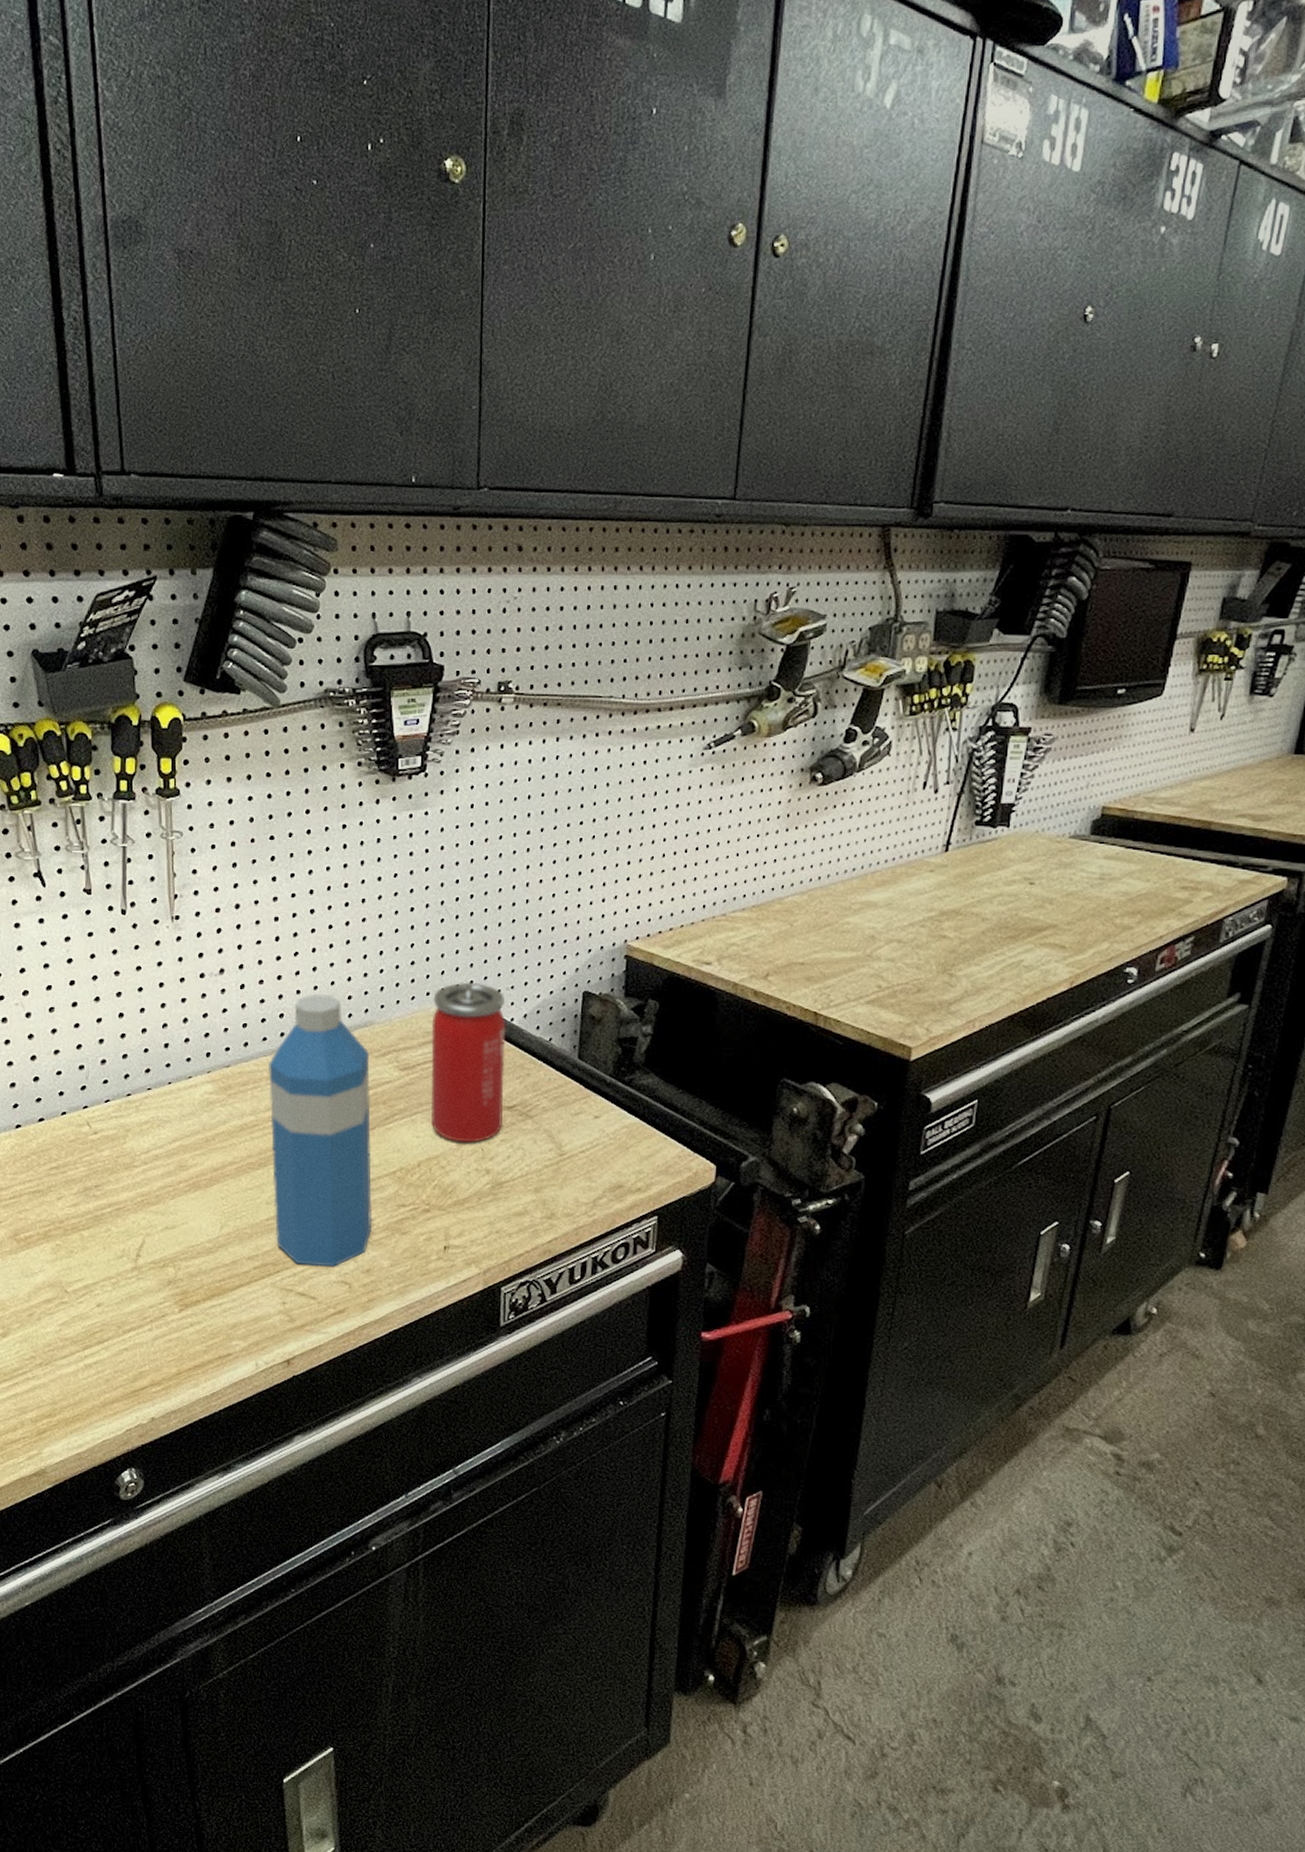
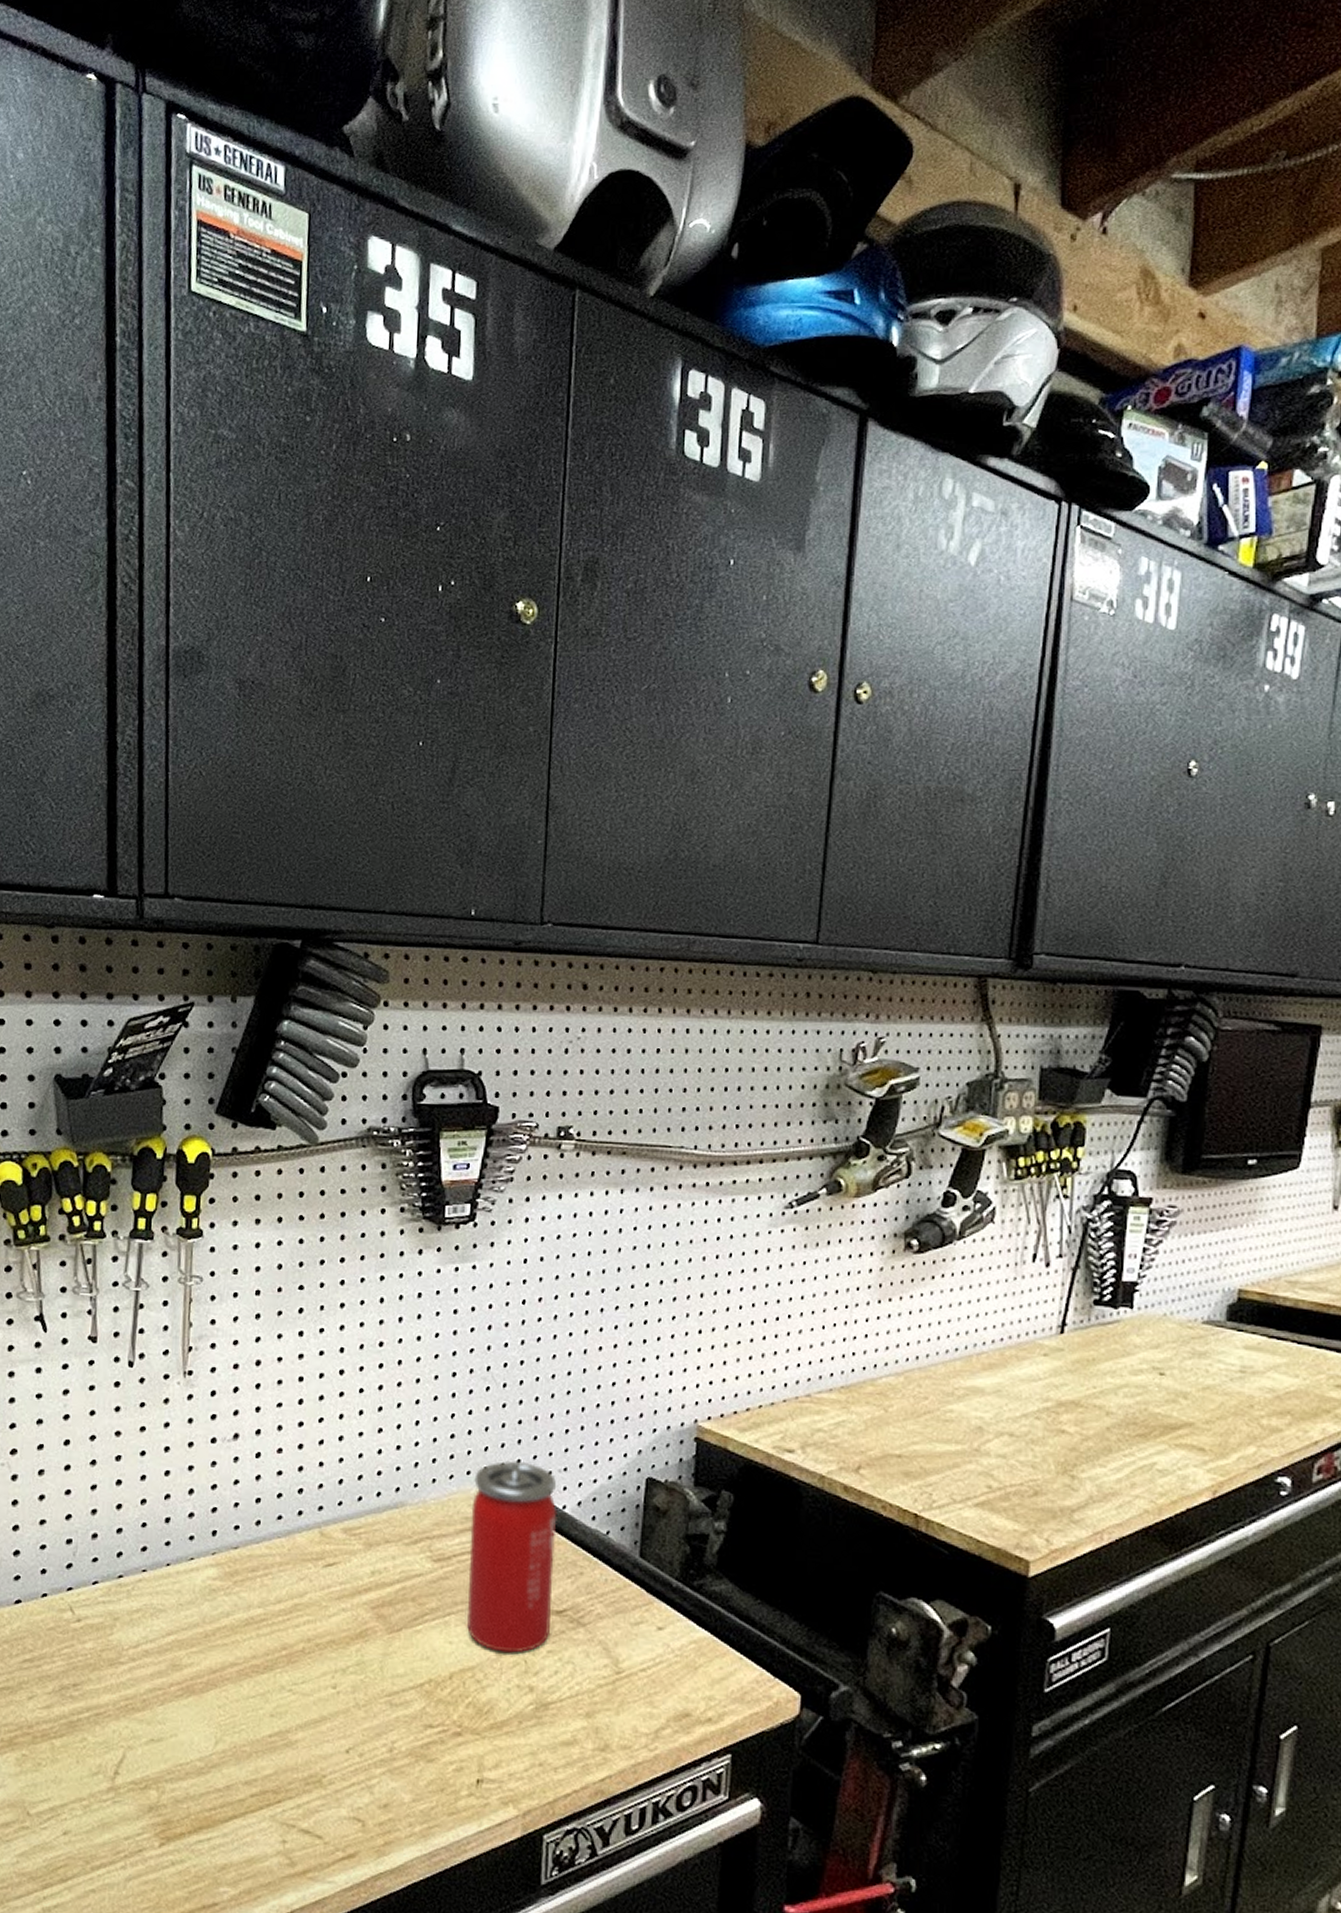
water bottle: present [268,994,373,1267] -> none [278,1467,399,1799]

